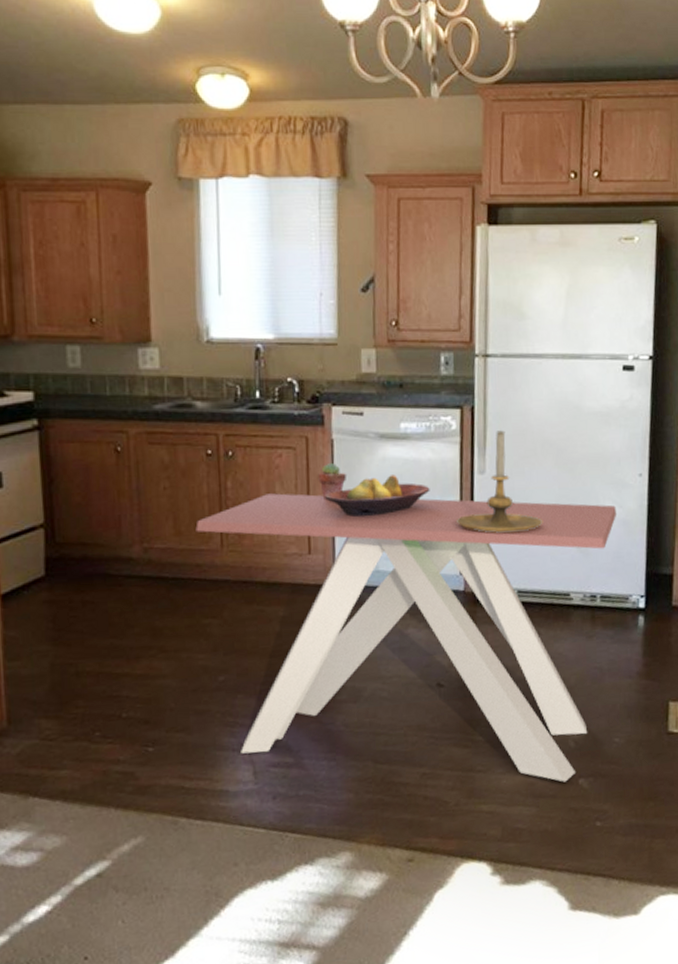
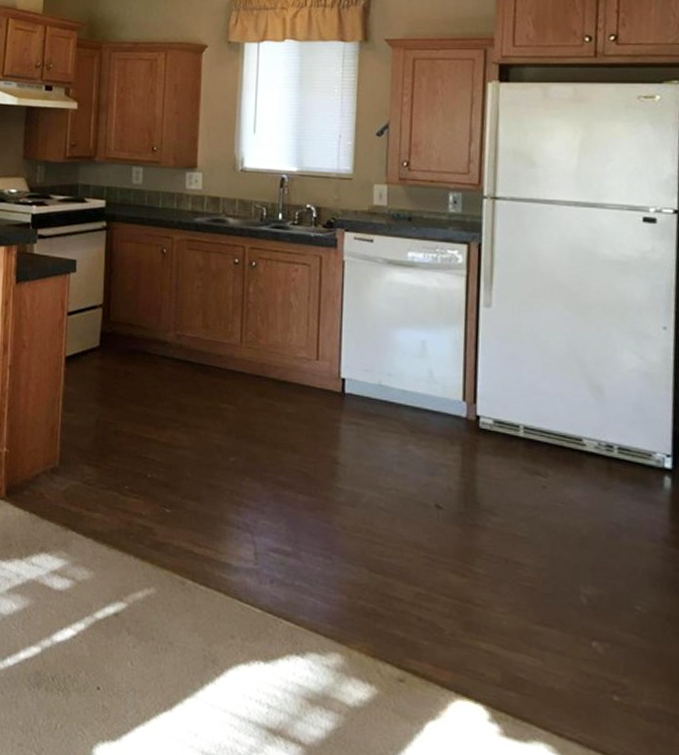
dining table: present [195,493,617,782] -> none [220,302,638,641]
potted succulent: present [318,462,347,501] -> none [329,280,356,314]
fruit bowl: present [325,475,430,518] -> none [334,298,435,335]
candle holder: present [457,430,543,534] -> none [461,268,553,369]

